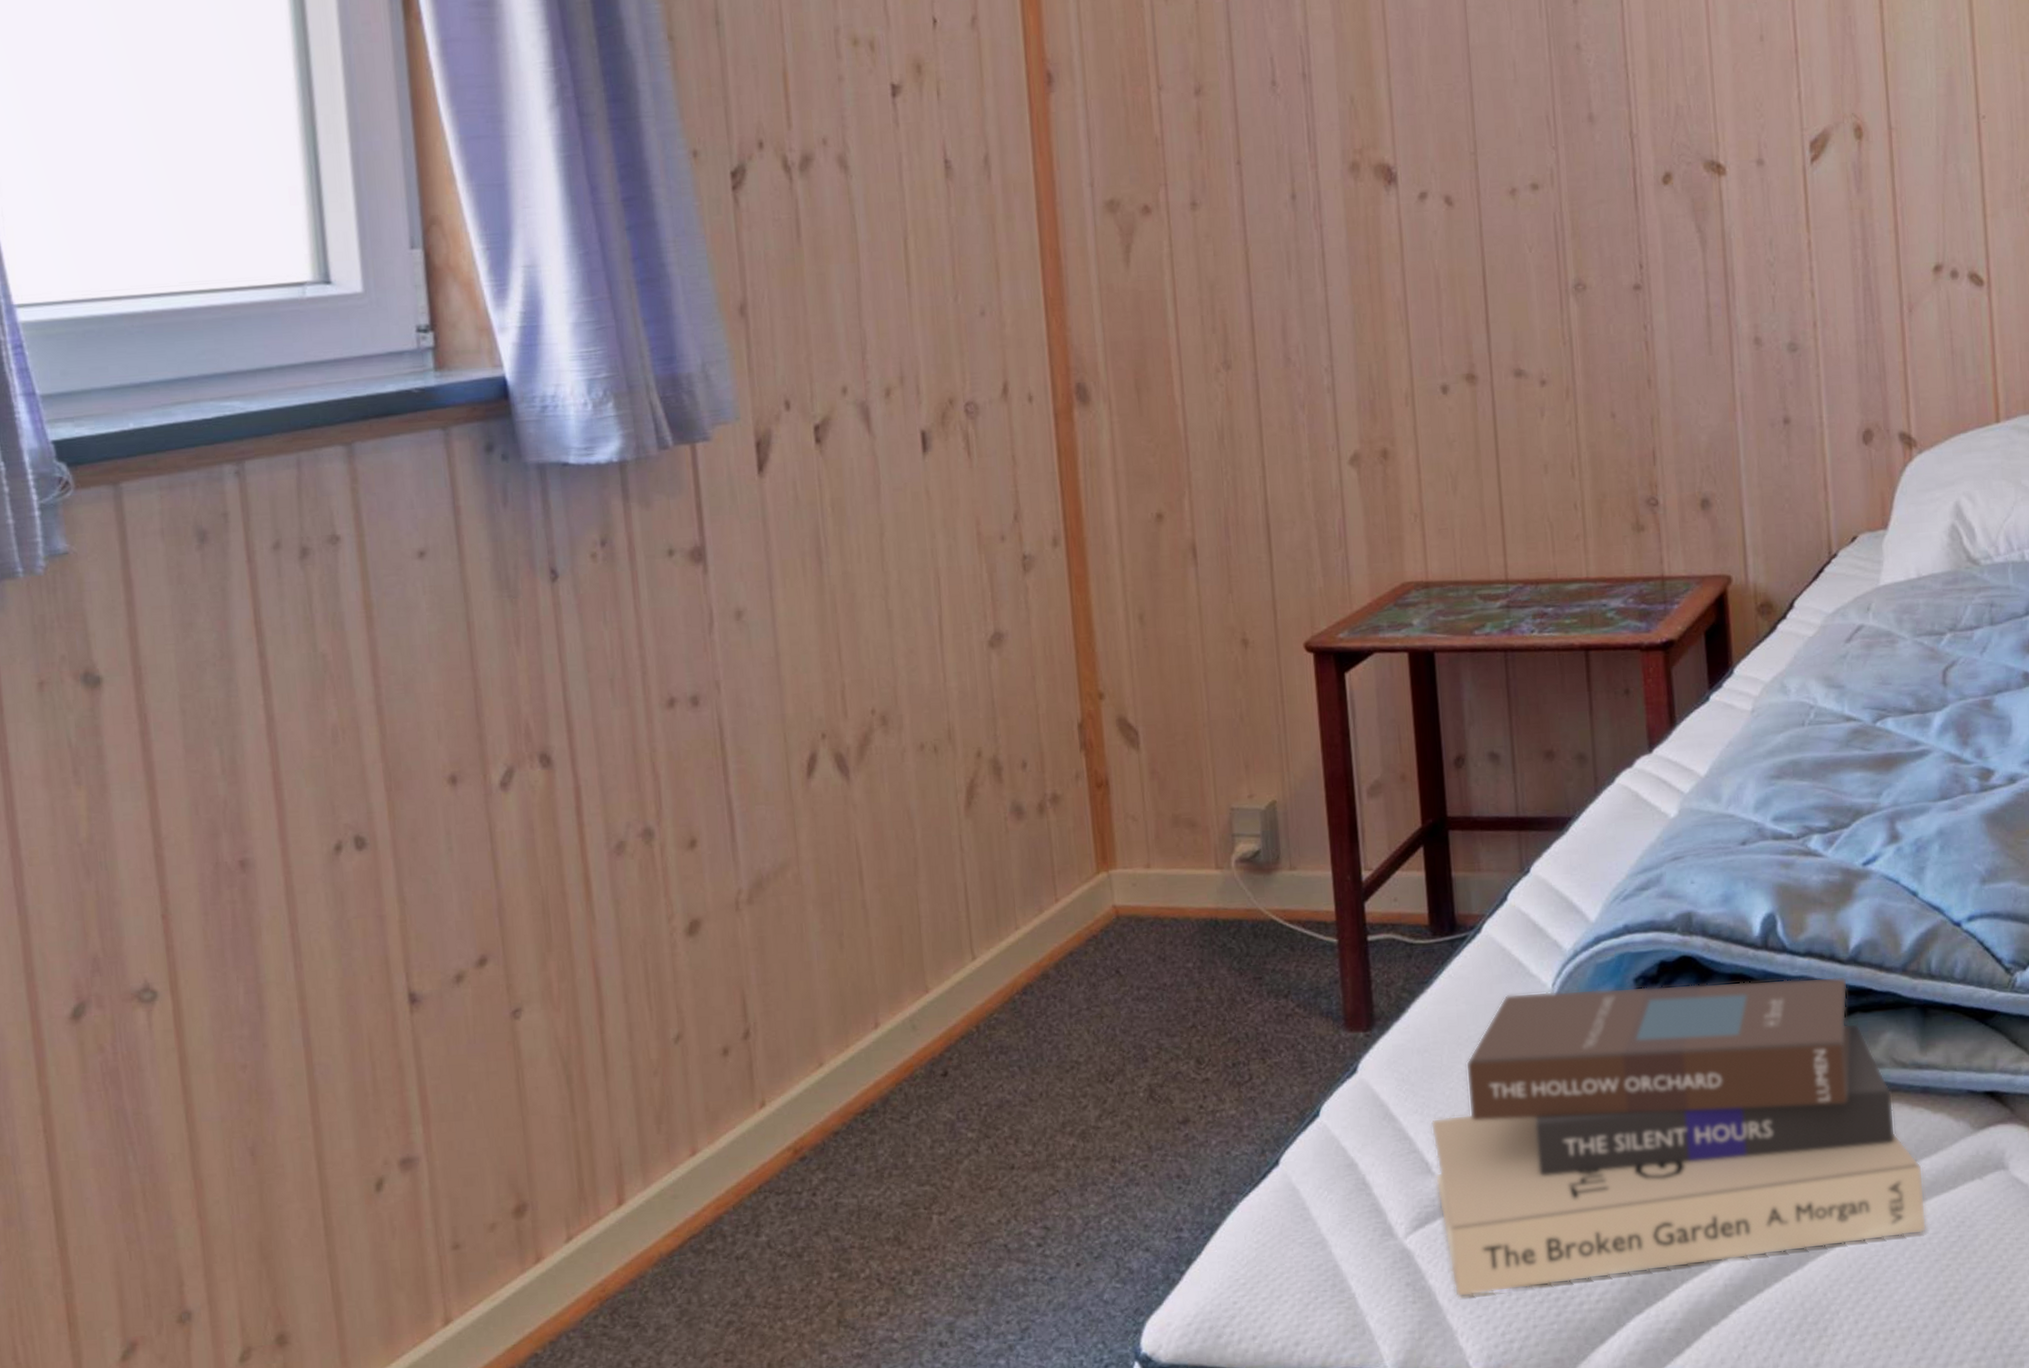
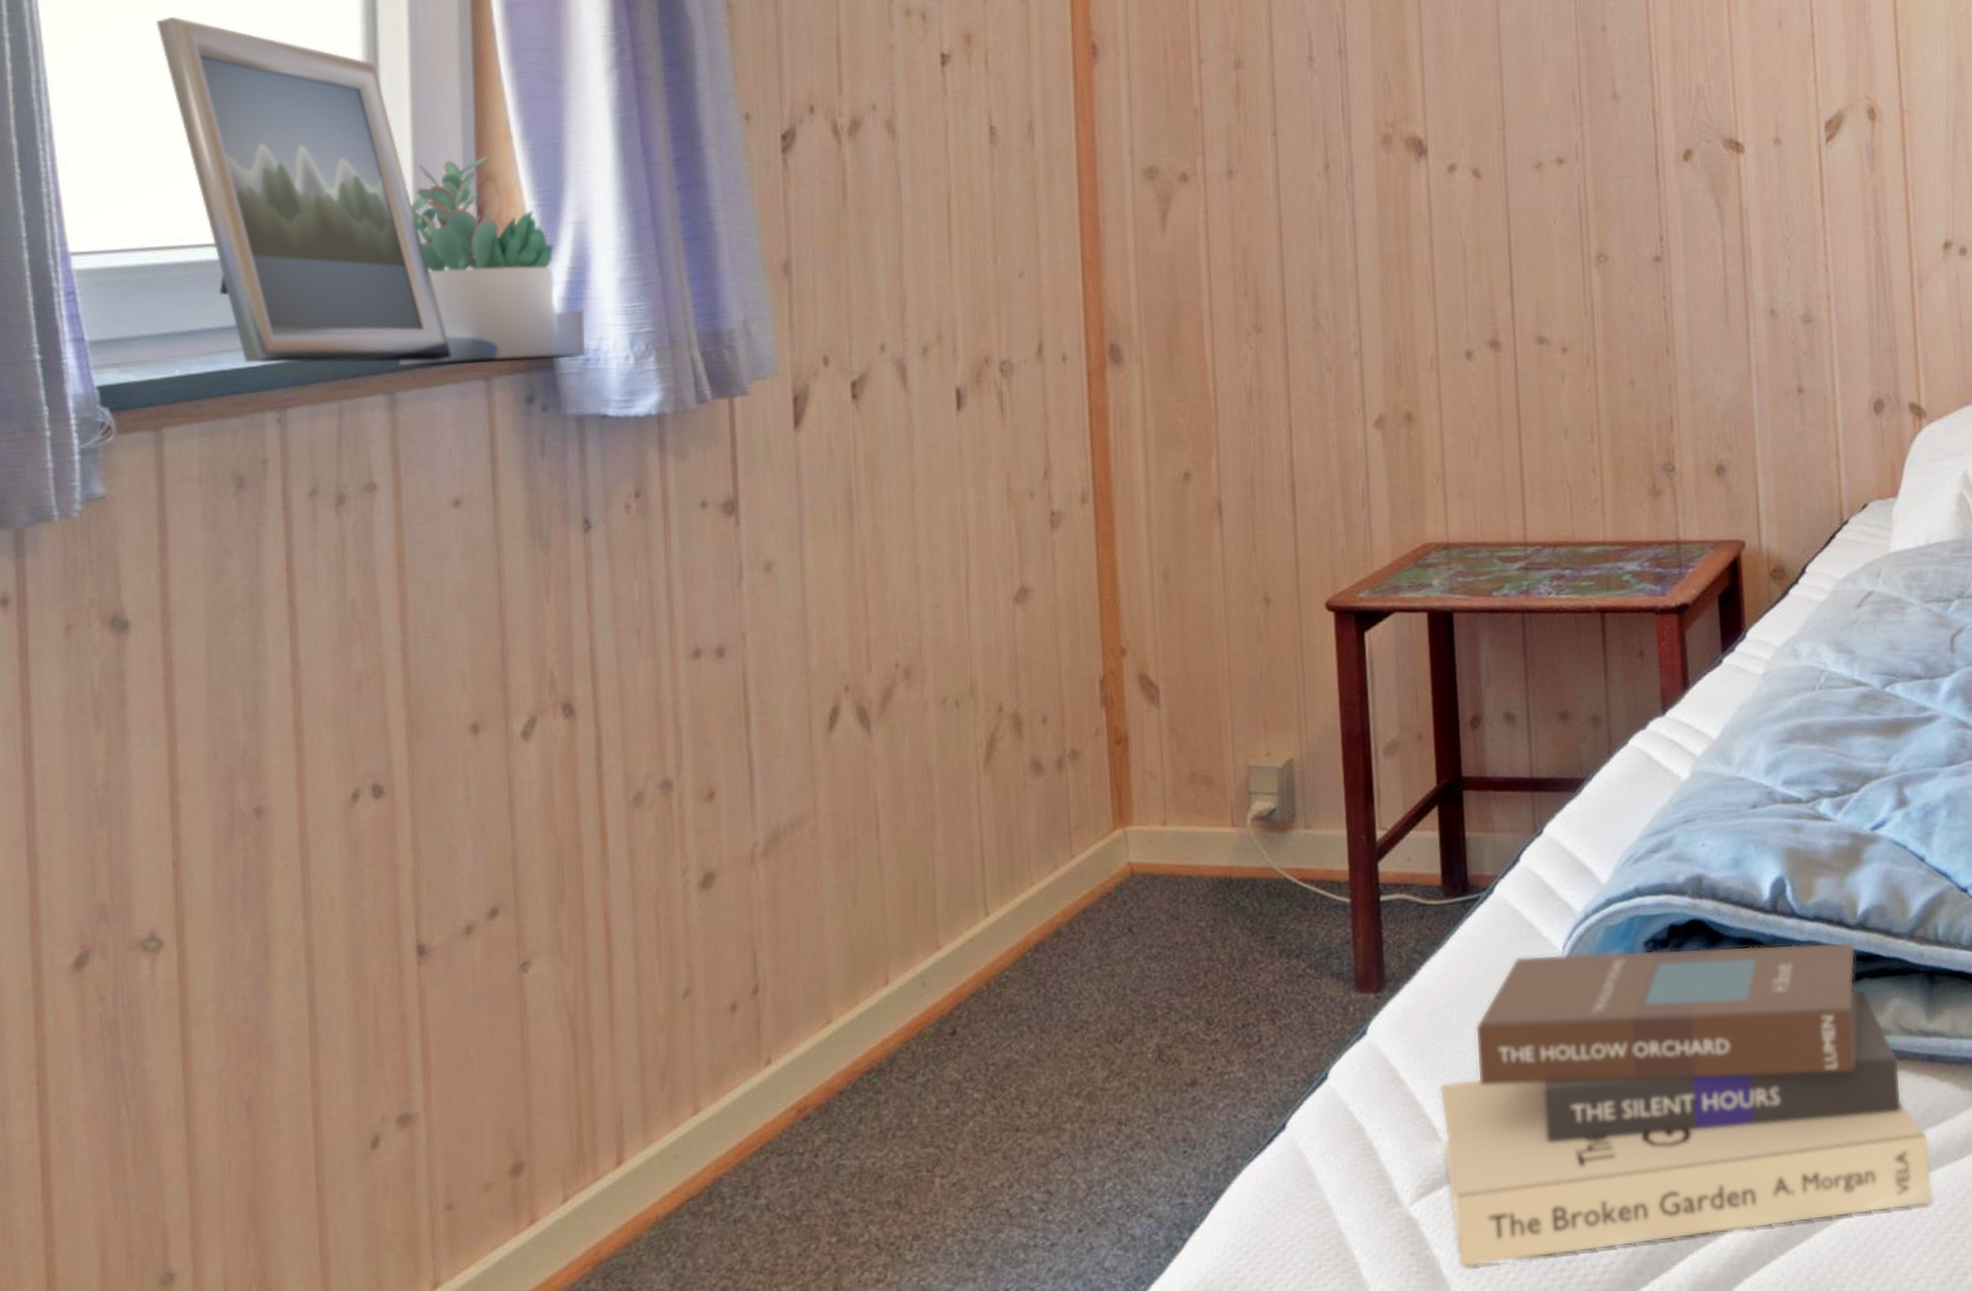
picture frame: none [85,58,407,415] -> present [156,16,451,364]
succulent plant: none [353,198,542,417] -> present [398,155,586,367]

